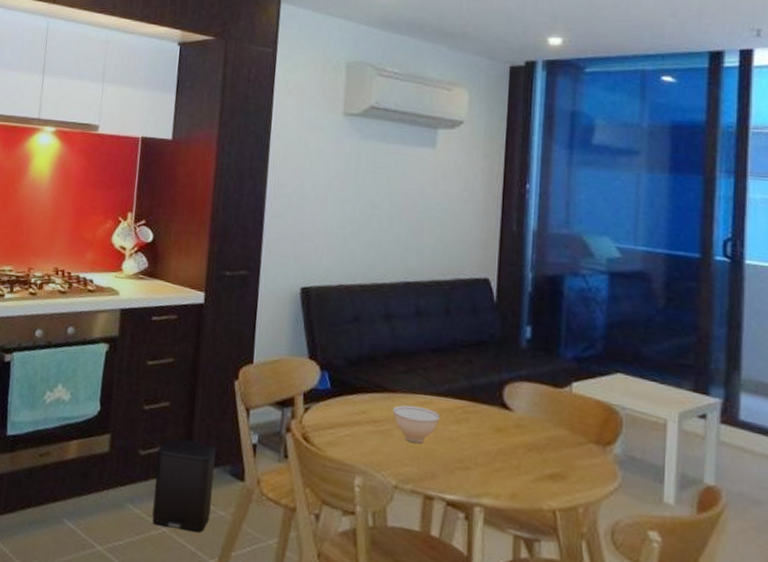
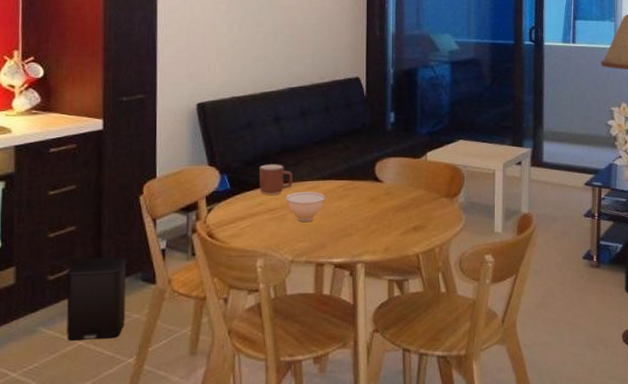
mug: none [363,366,402,405] -> present [258,164,293,195]

